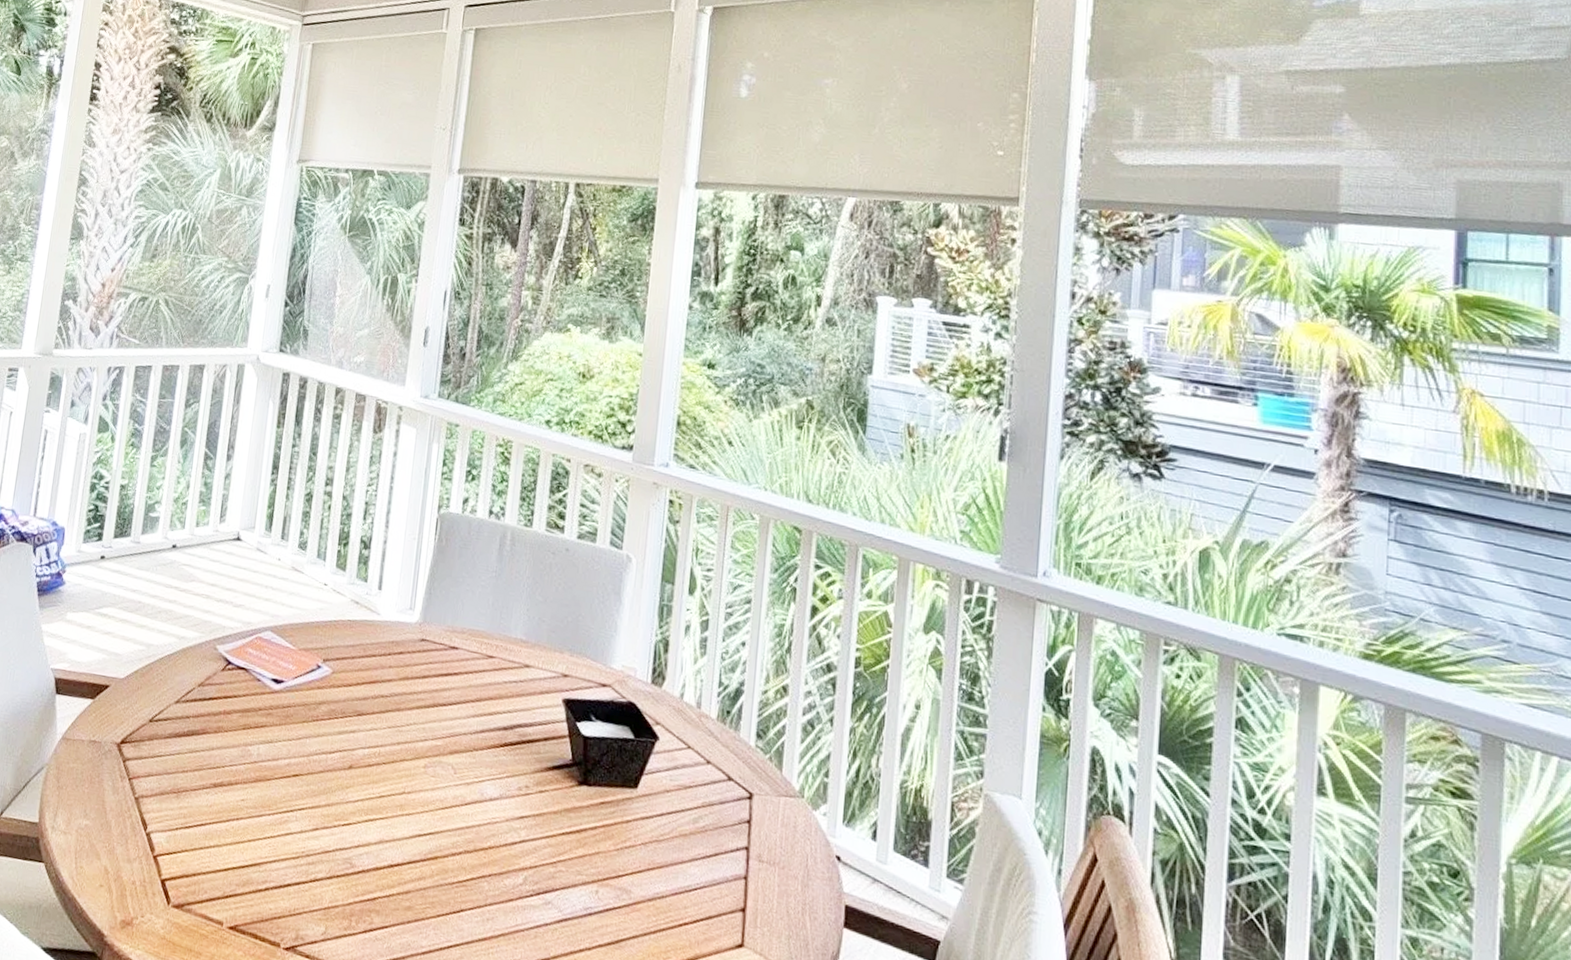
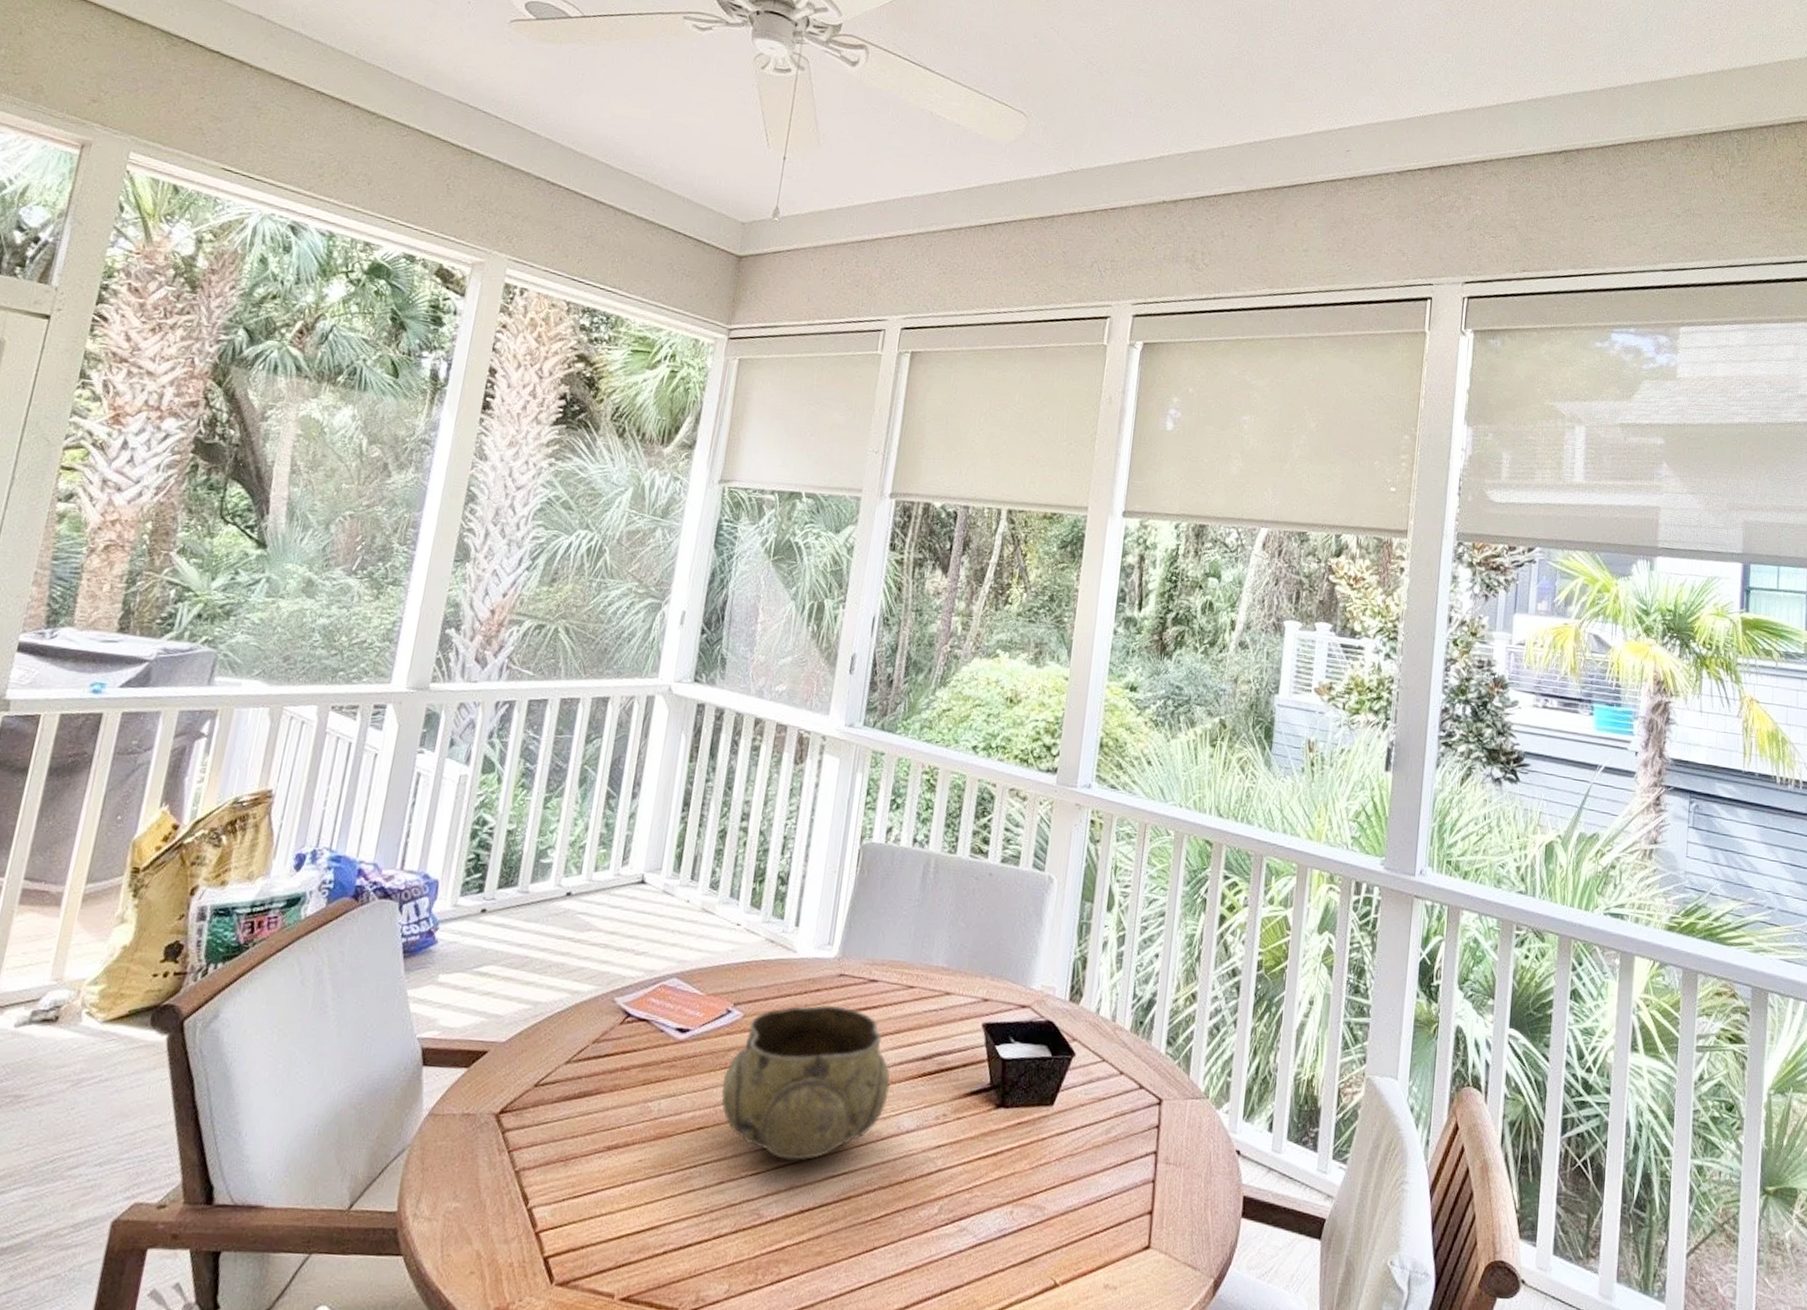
decorative bowl: none [314,666,473,817] -> present [721,1005,891,1161]

